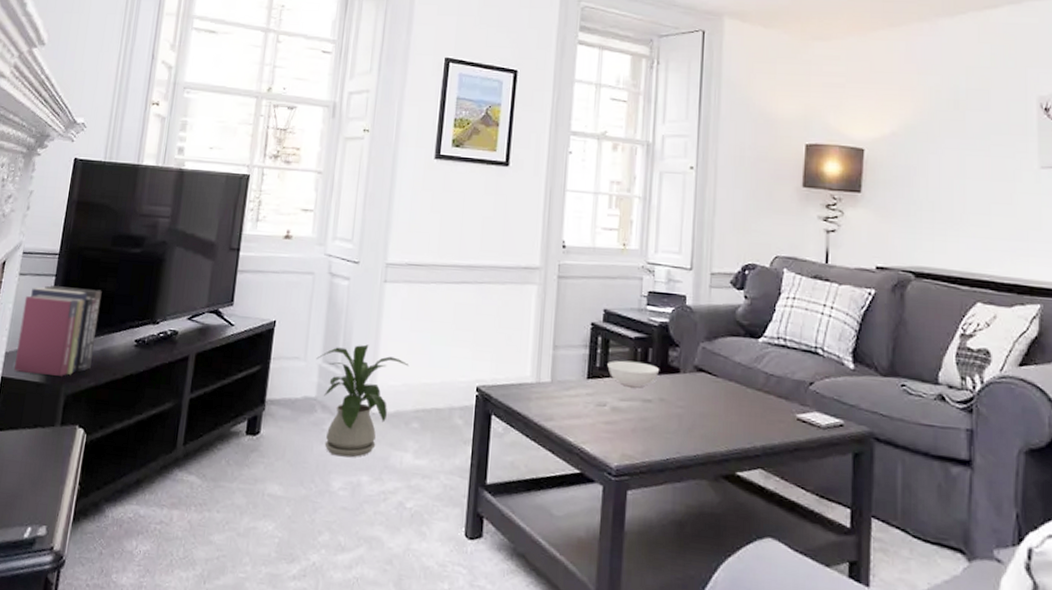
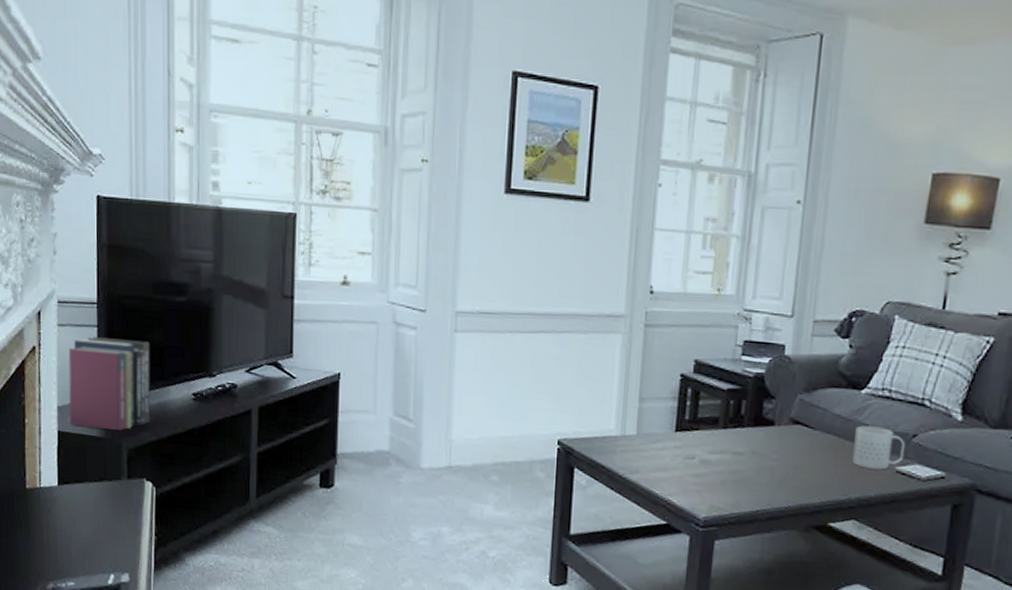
house plant: present [316,344,409,458] -> none [386,397,486,510]
bowl: present [607,360,660,388] -> none [697,412,754,441]
mug: none [755,373,804,418] -> present [852,425,906,470]

